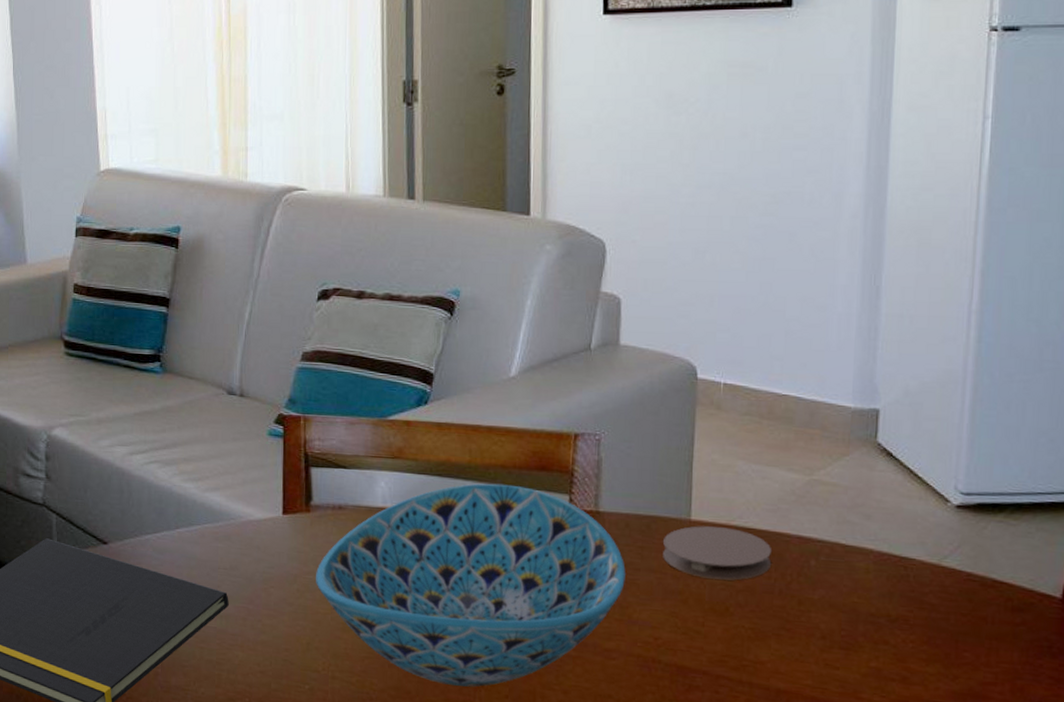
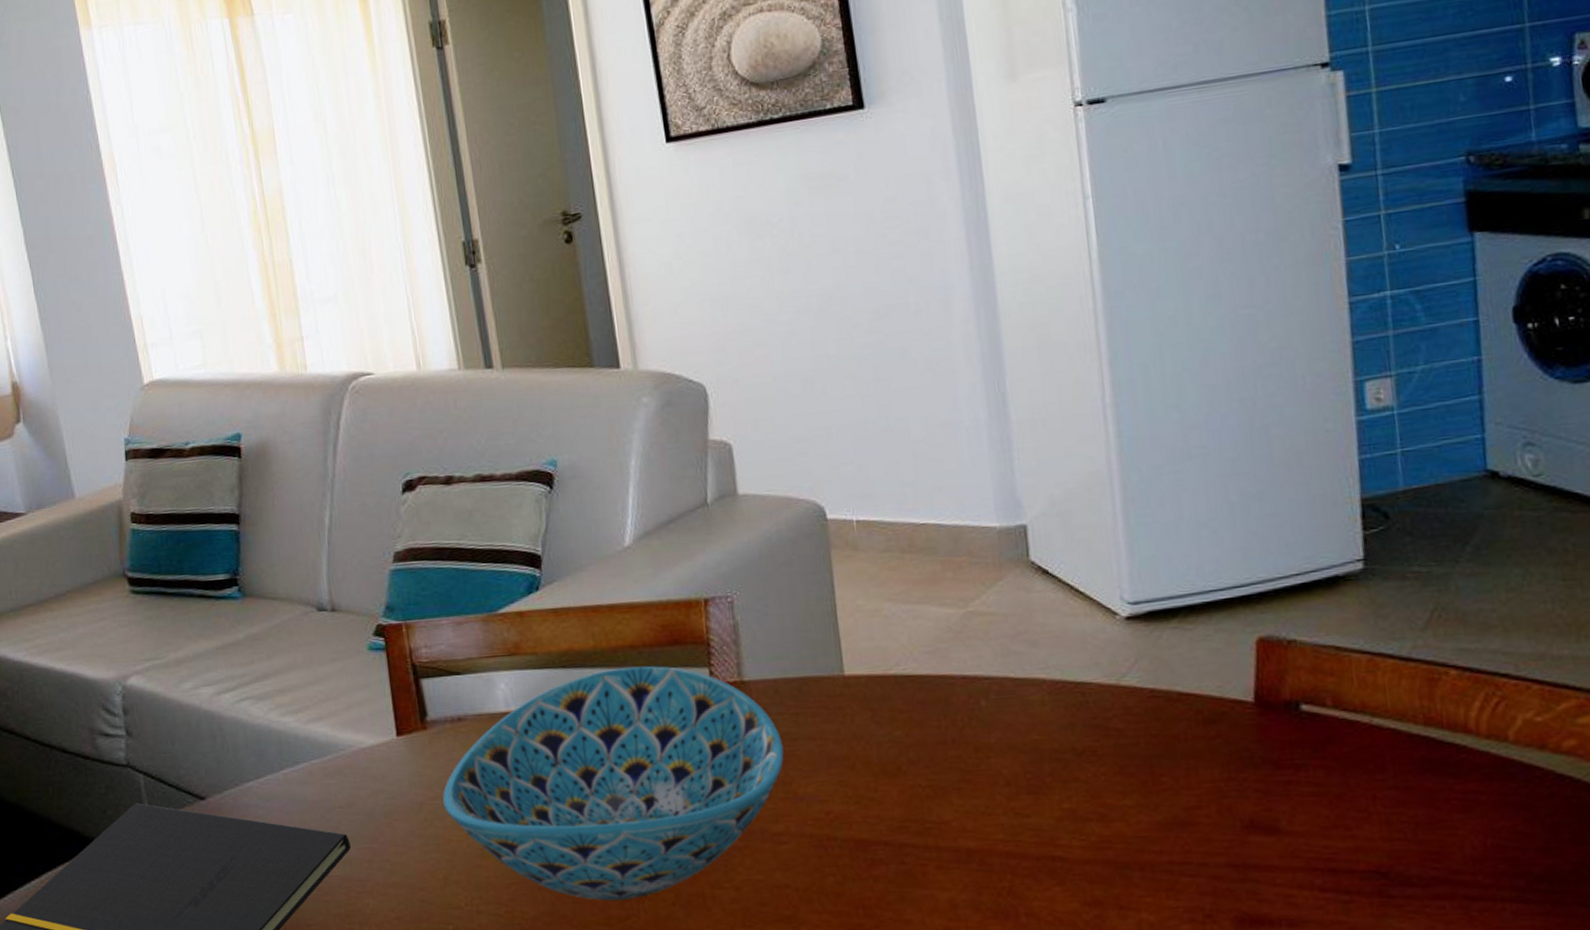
coaster: present [663,526,773,580] -> none [818,678,940,738]

